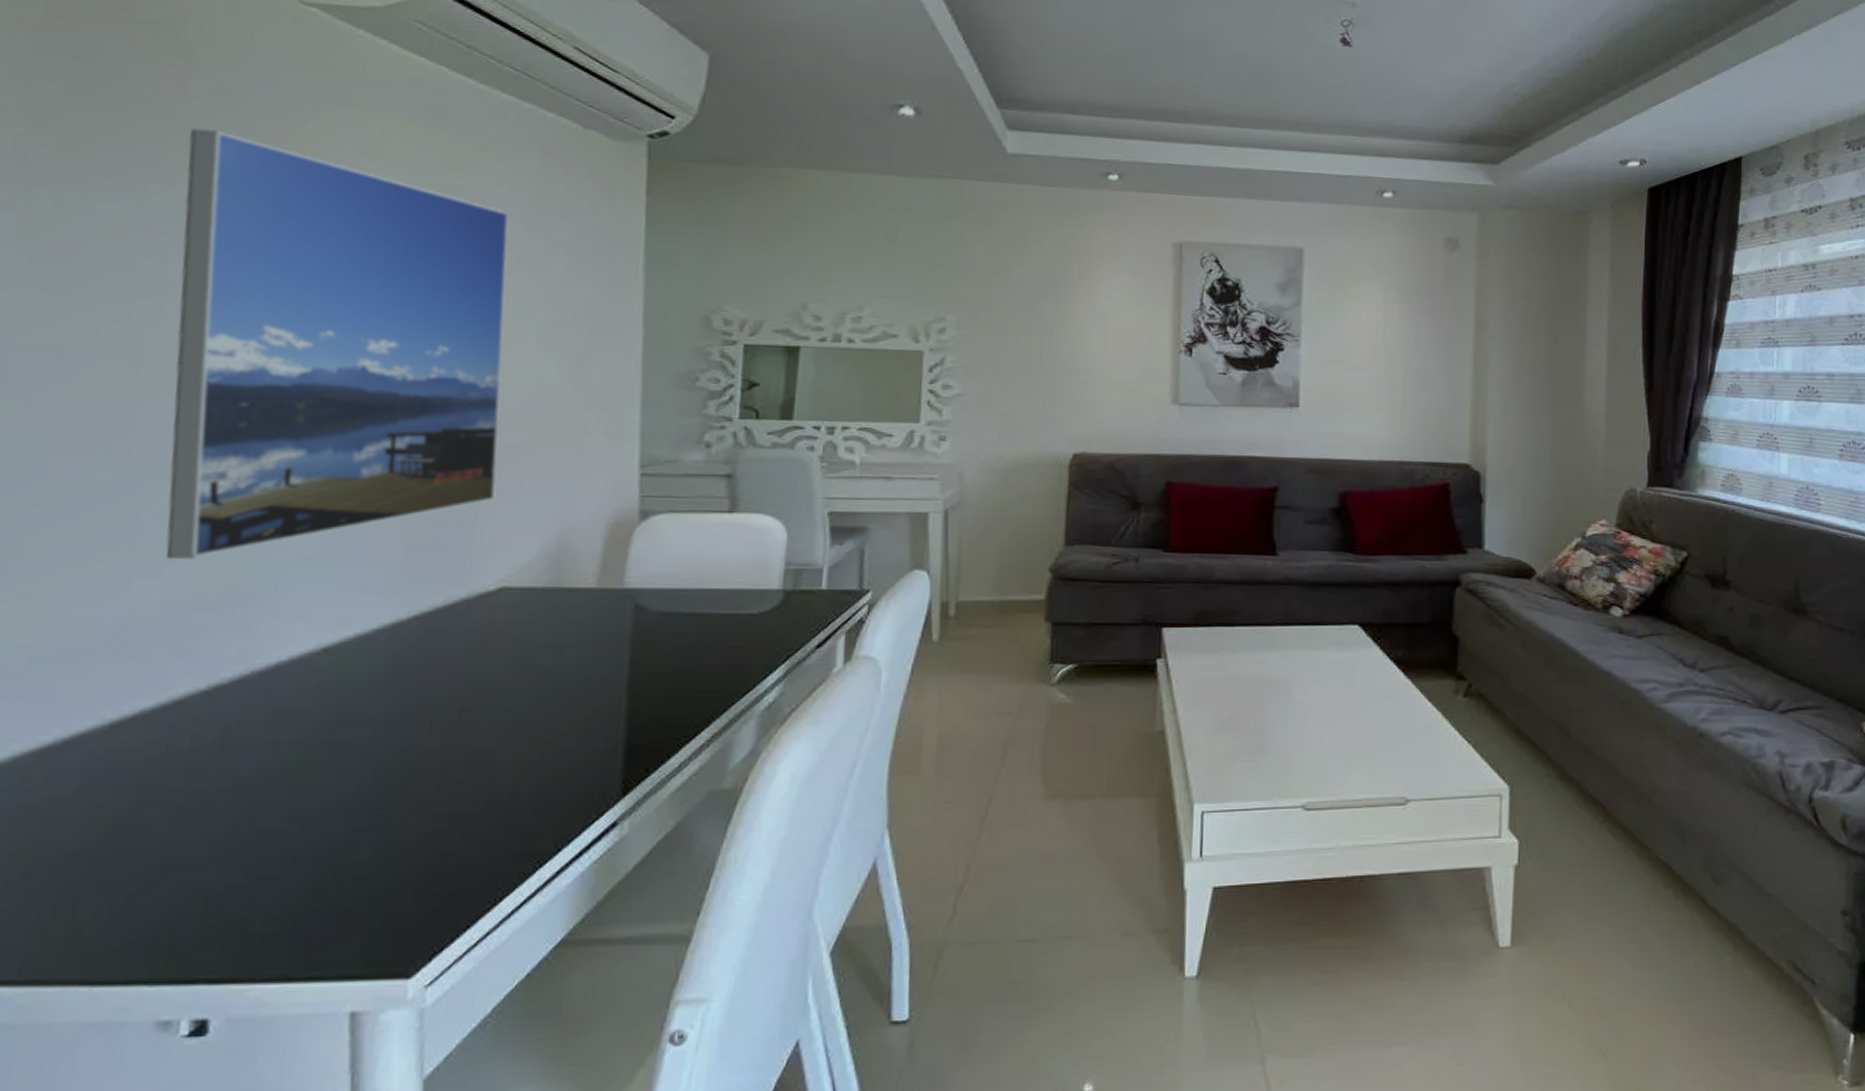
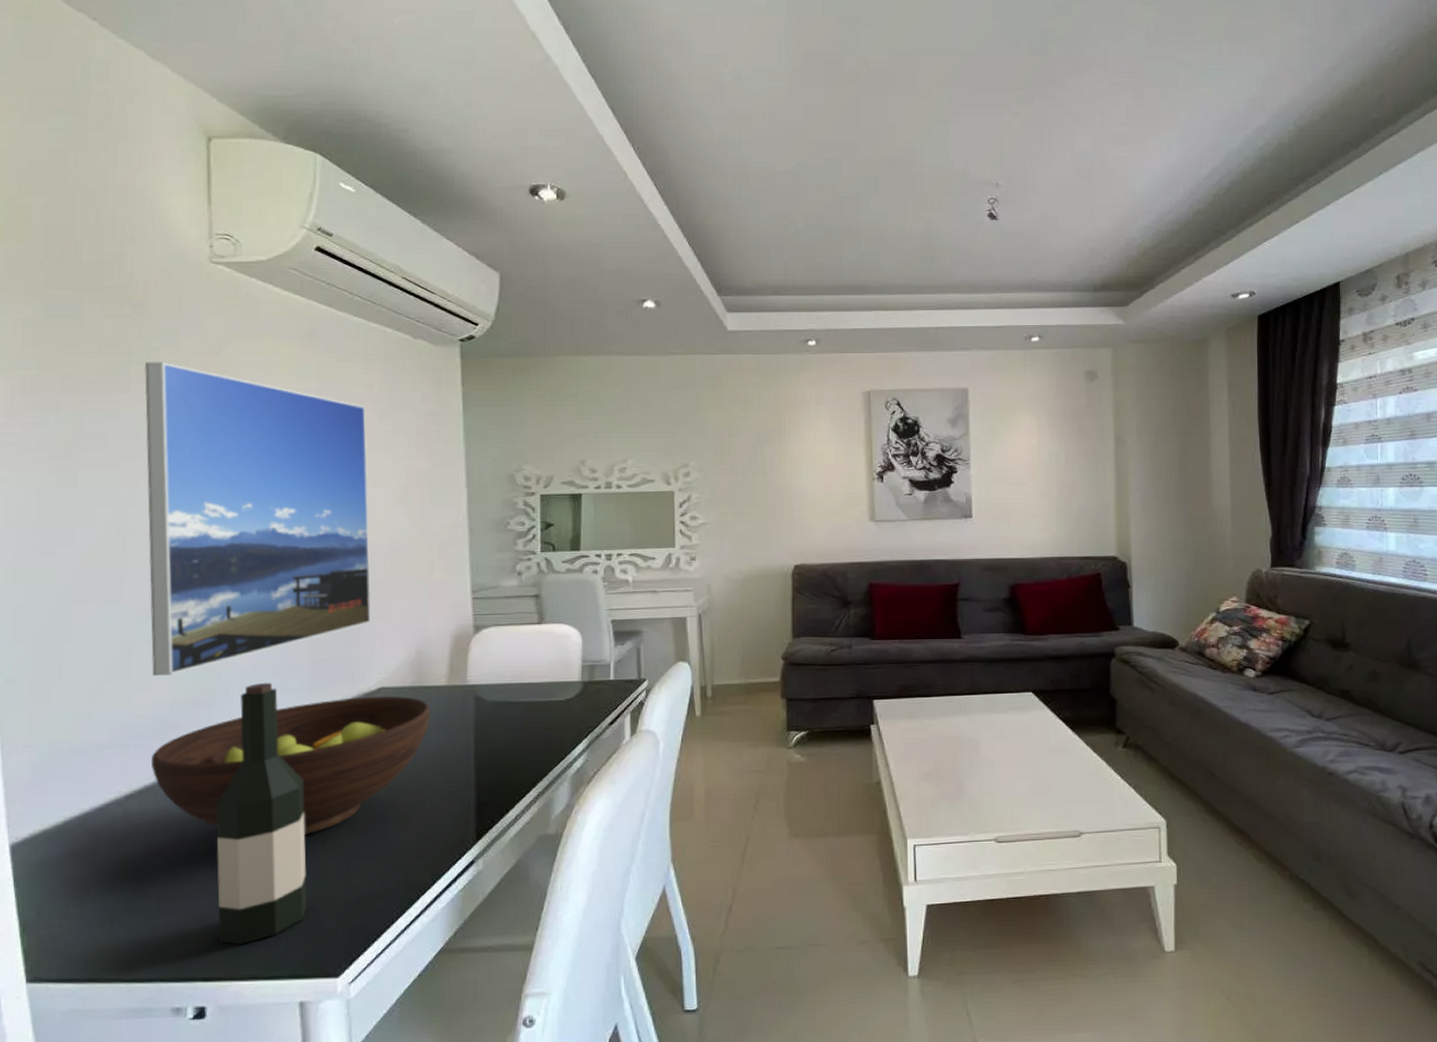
fruit bowl: none [153,599,571,784] -> present [151,696,431,835]
wine bottle: none [236,574,381,933] -> present [215,682,307,944]

